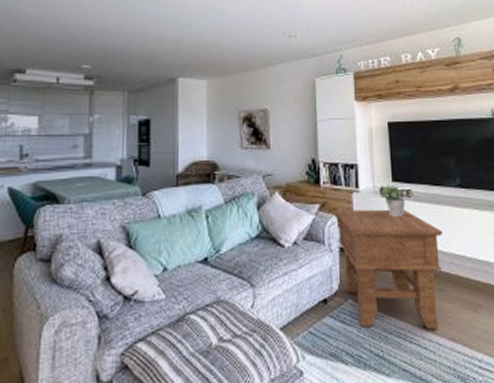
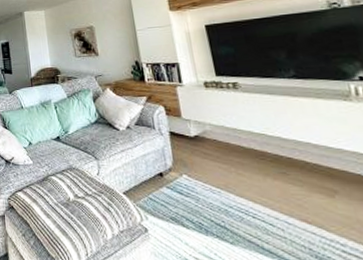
side table: present [334,209,444,330] -> none [161,100,285,209]
potted plant: present [379,184,406,217] -> none [204,78,234,106]

